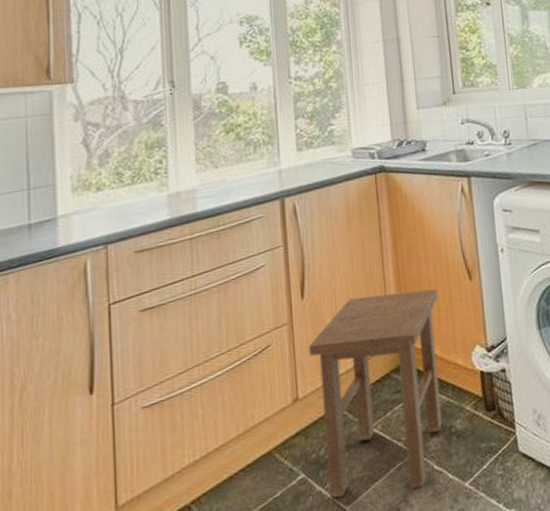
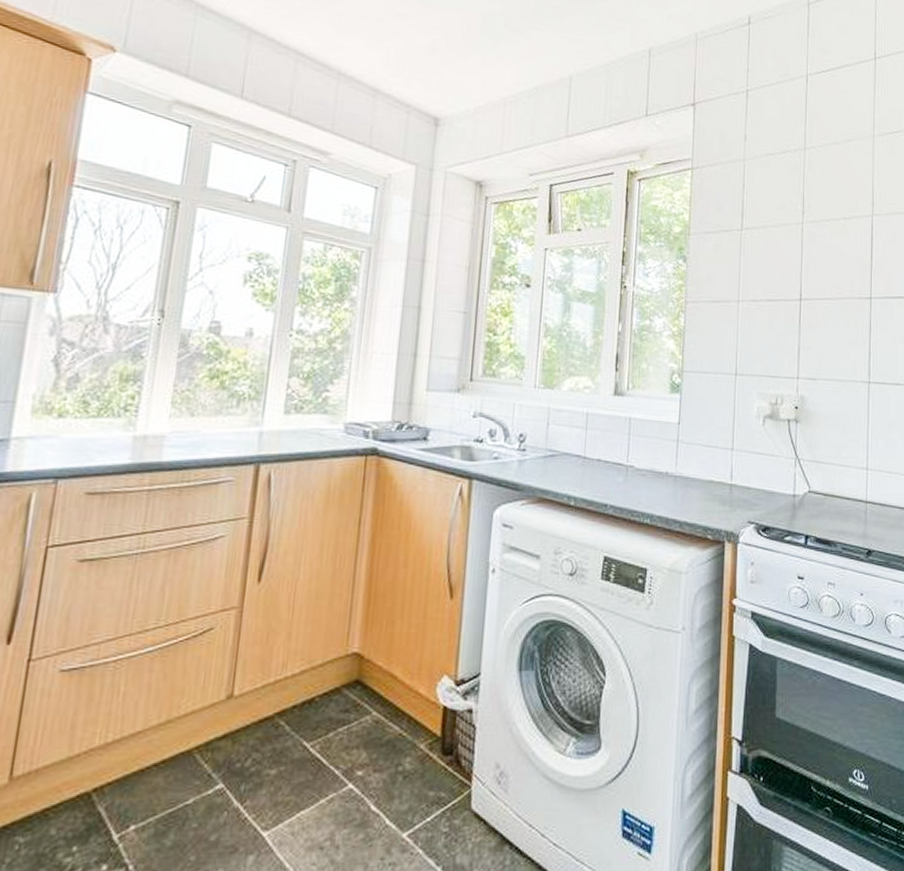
stool: present [308,288,443,499] -> none [247,593,412,827]

